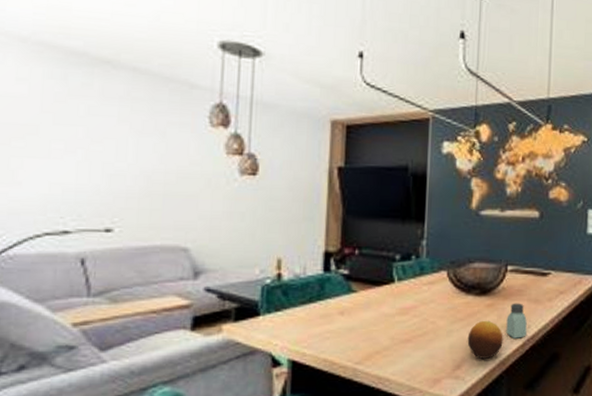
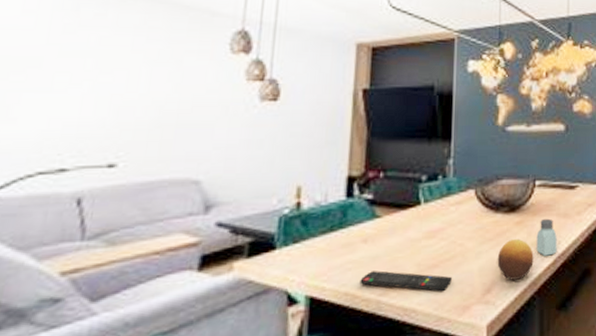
remote control: none [337,341,424,364] -> present [360,270,452,291]

